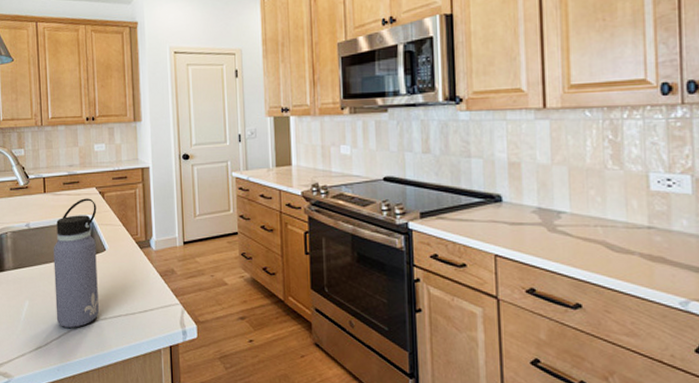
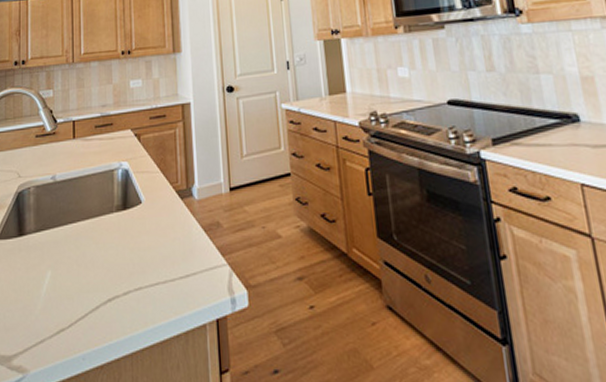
water bottle: present [53,198,99,328] -> none [81,142,133,302]

